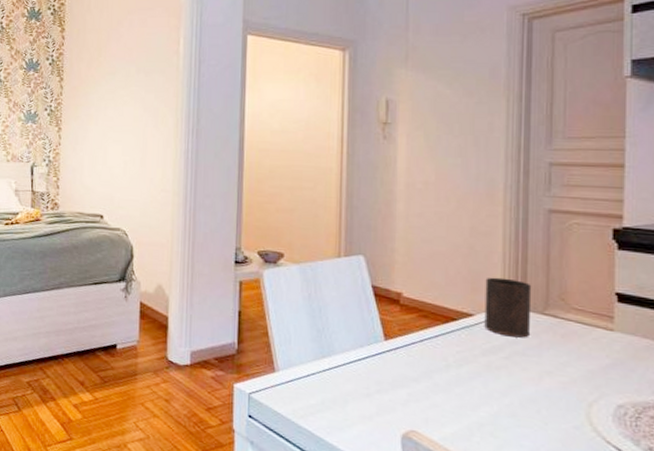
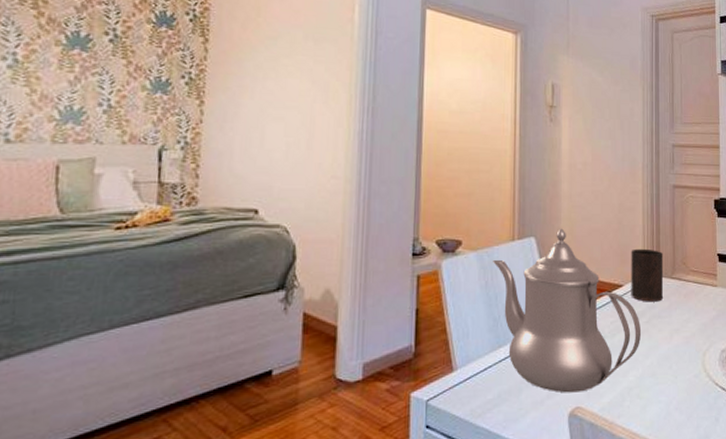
teapot: none [317,249,498,417] -> present [493,228,642,393]

